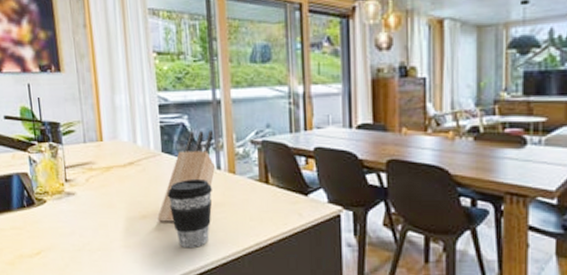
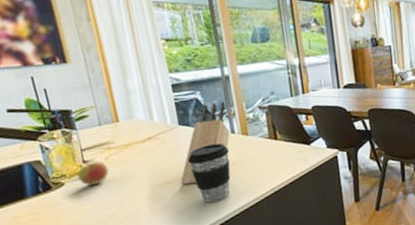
apple: none [59,180,89,207] -> present [77,161,109,186]

